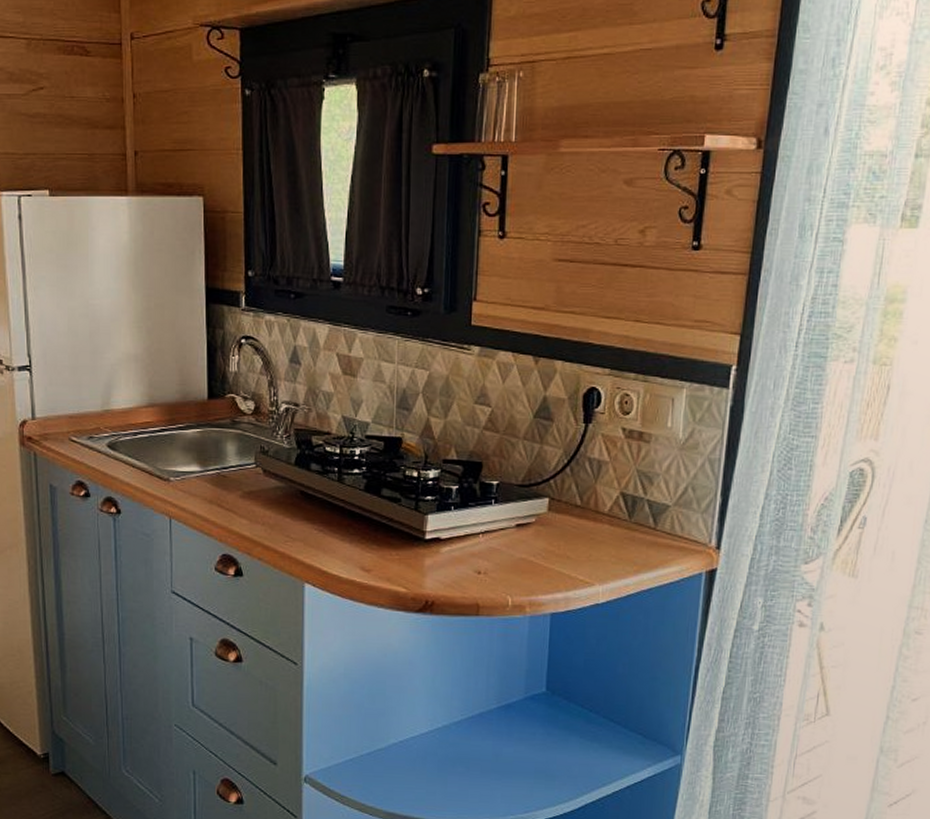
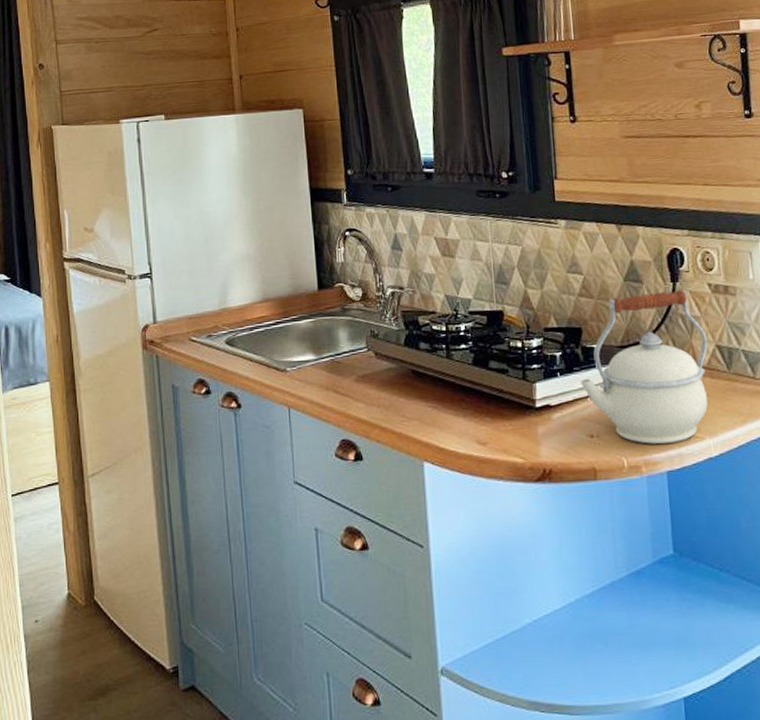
kettle: none [474,431,613,586] -> present [580,289,708,444]

